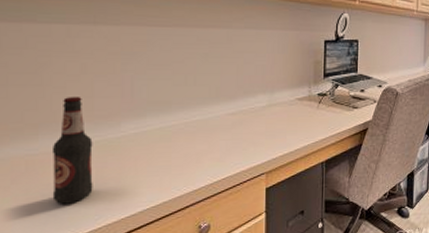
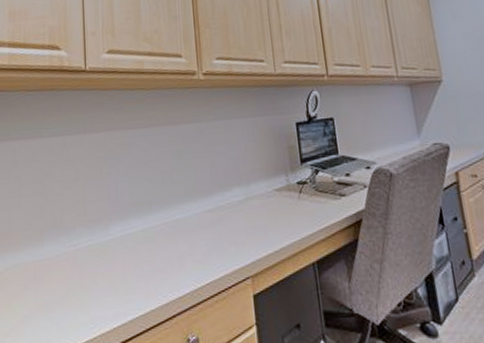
bottle: present [51,96,93,204] -> none [54,201,88,311]

